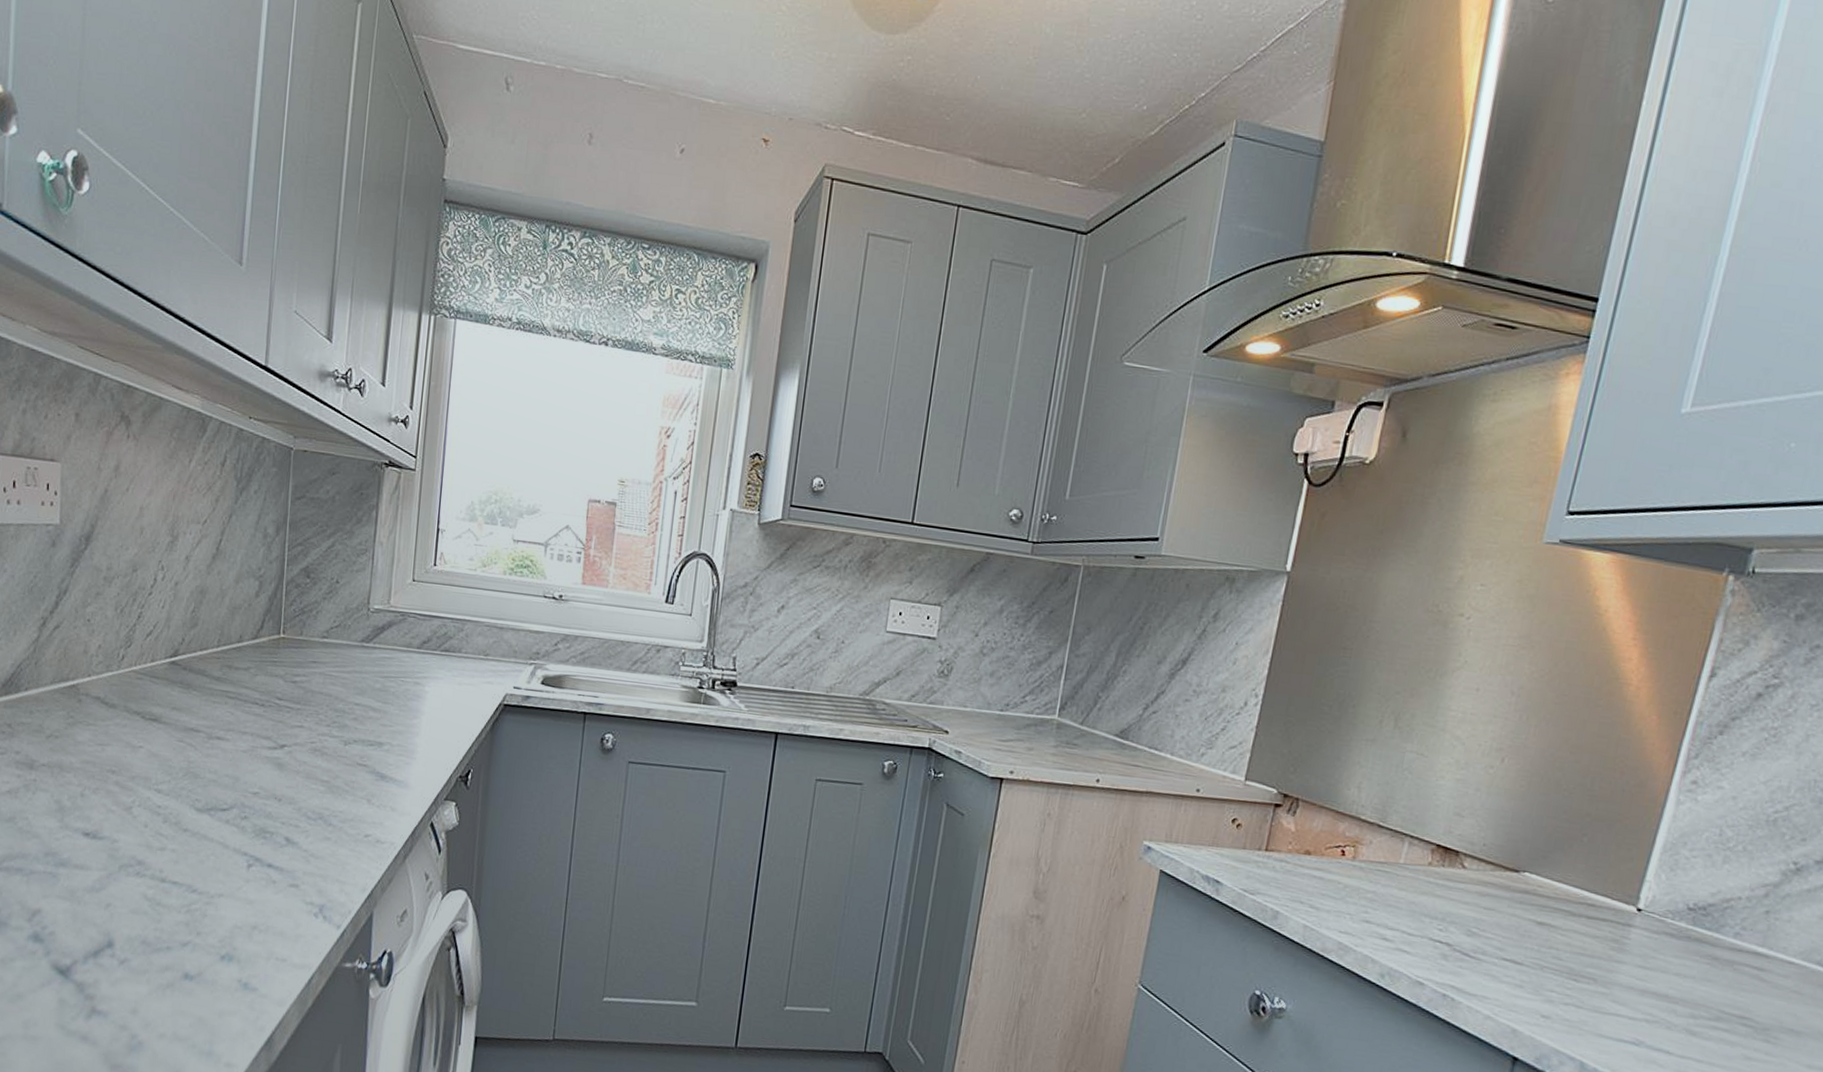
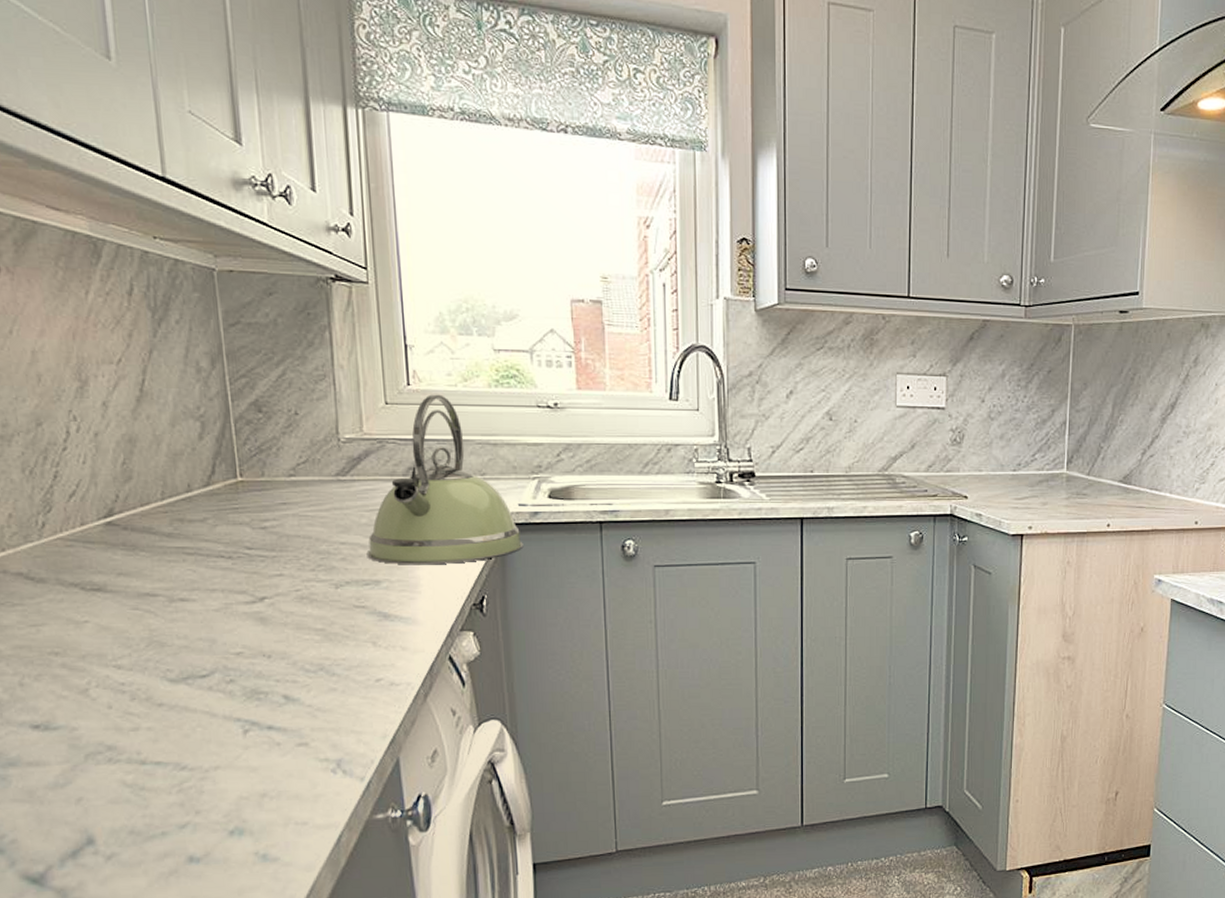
kettle: none [375,576,513,736] -> present [367,394,524,565]

